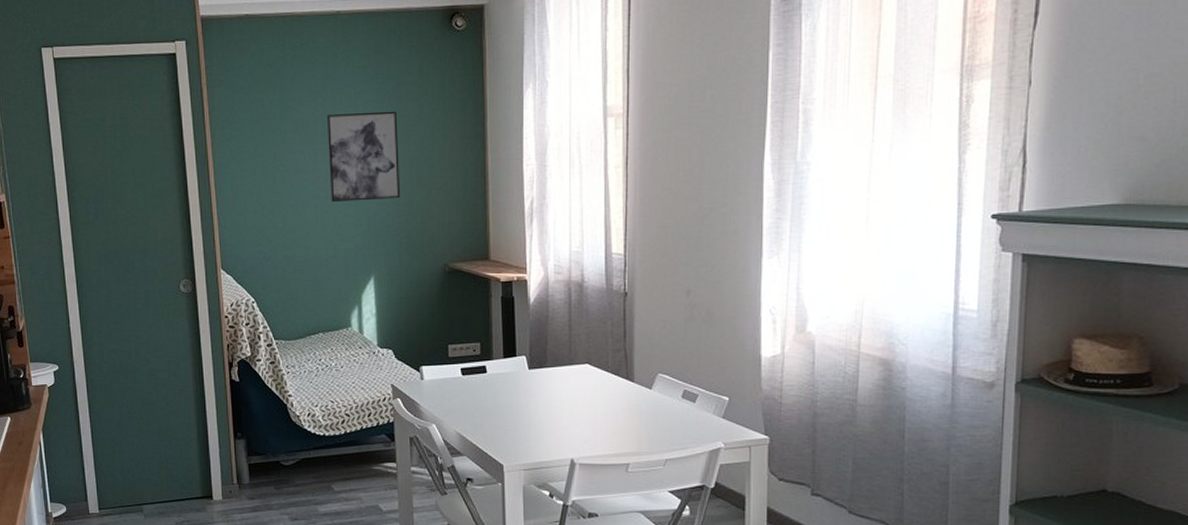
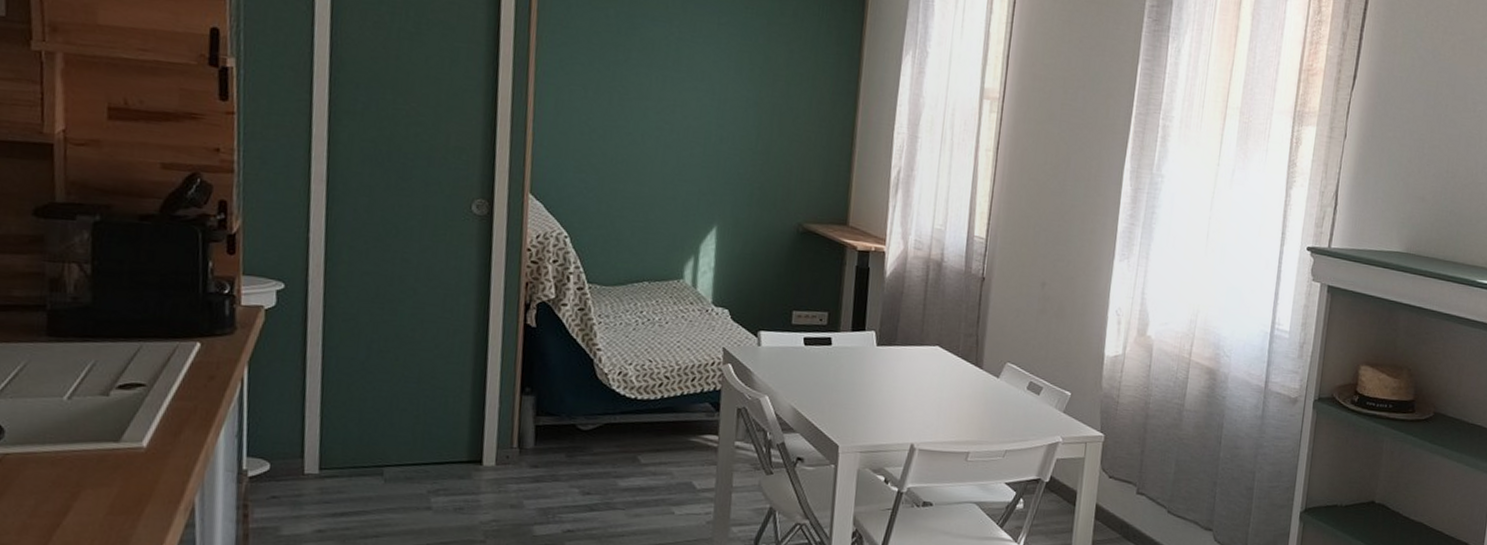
wall art: present [326,111,401,202] -> none [676,40,764,146]

